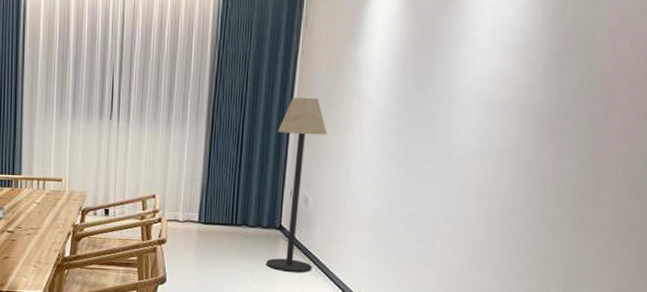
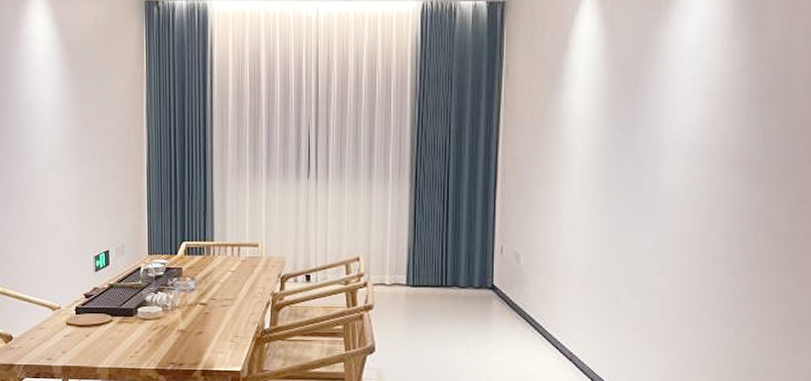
floor lamp: present [266,97,327,273] -> none [479,149,535,334]

